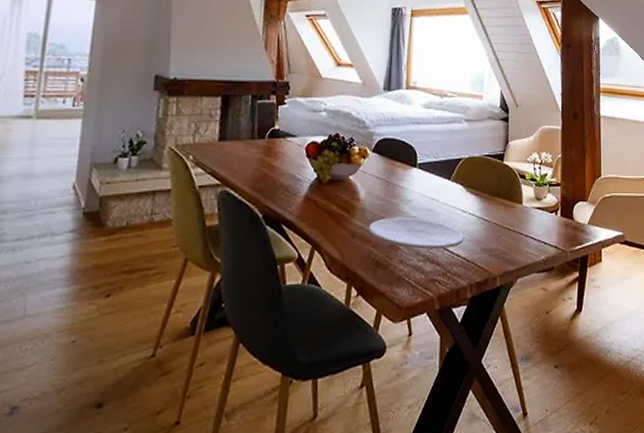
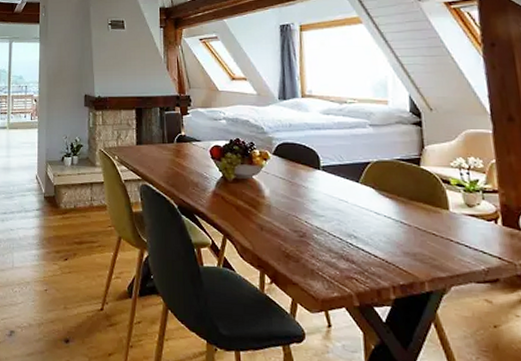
plate: present [368,218,464,249] -> none [276,215,381,248]

